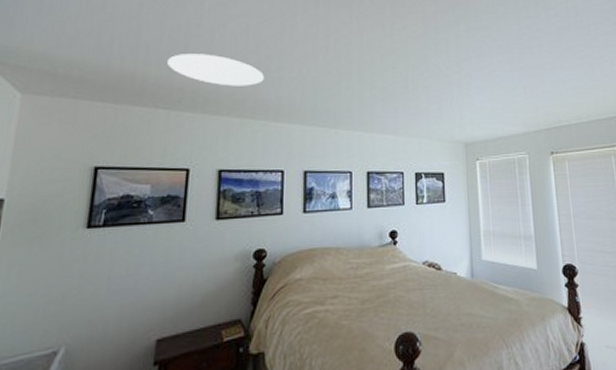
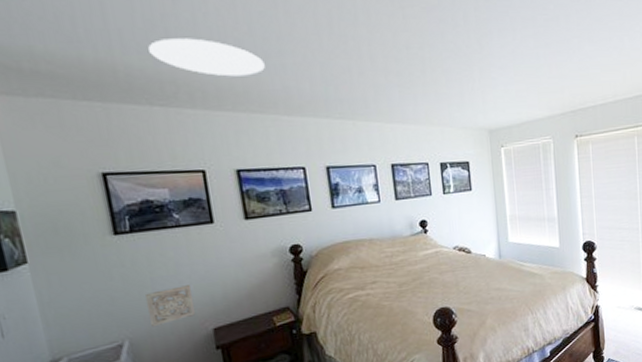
wall ornament: none [92,287,146,334] -> present [144,285,196,328]

